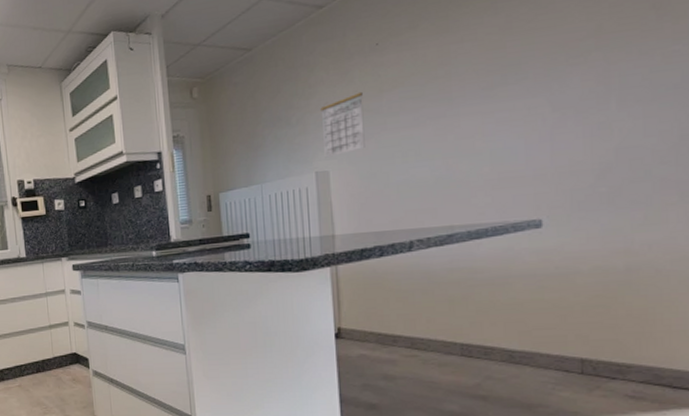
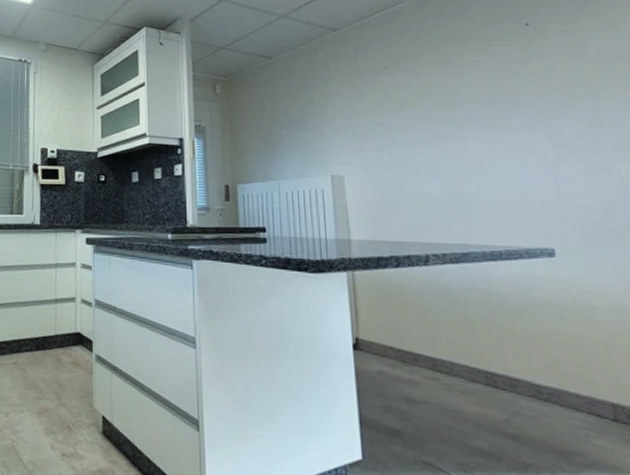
calendar: present [320,91,365,158] -> none [335,107,378,163]

